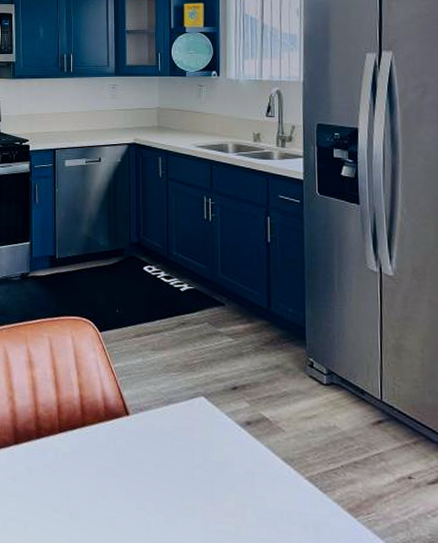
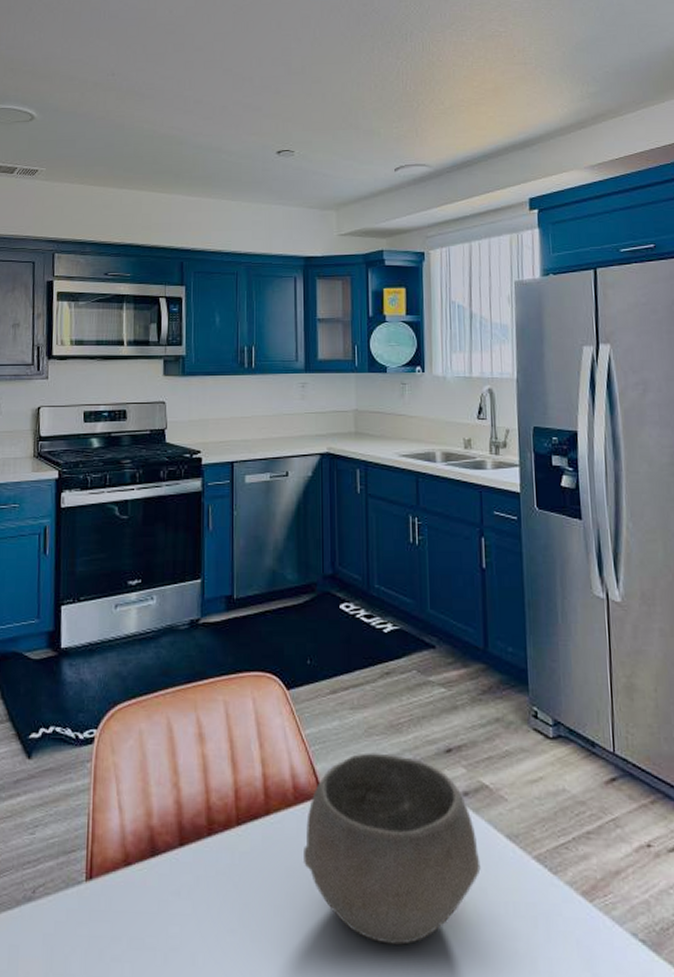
bowl: none [113,385,260,535] -> present [304,752,481,945]

